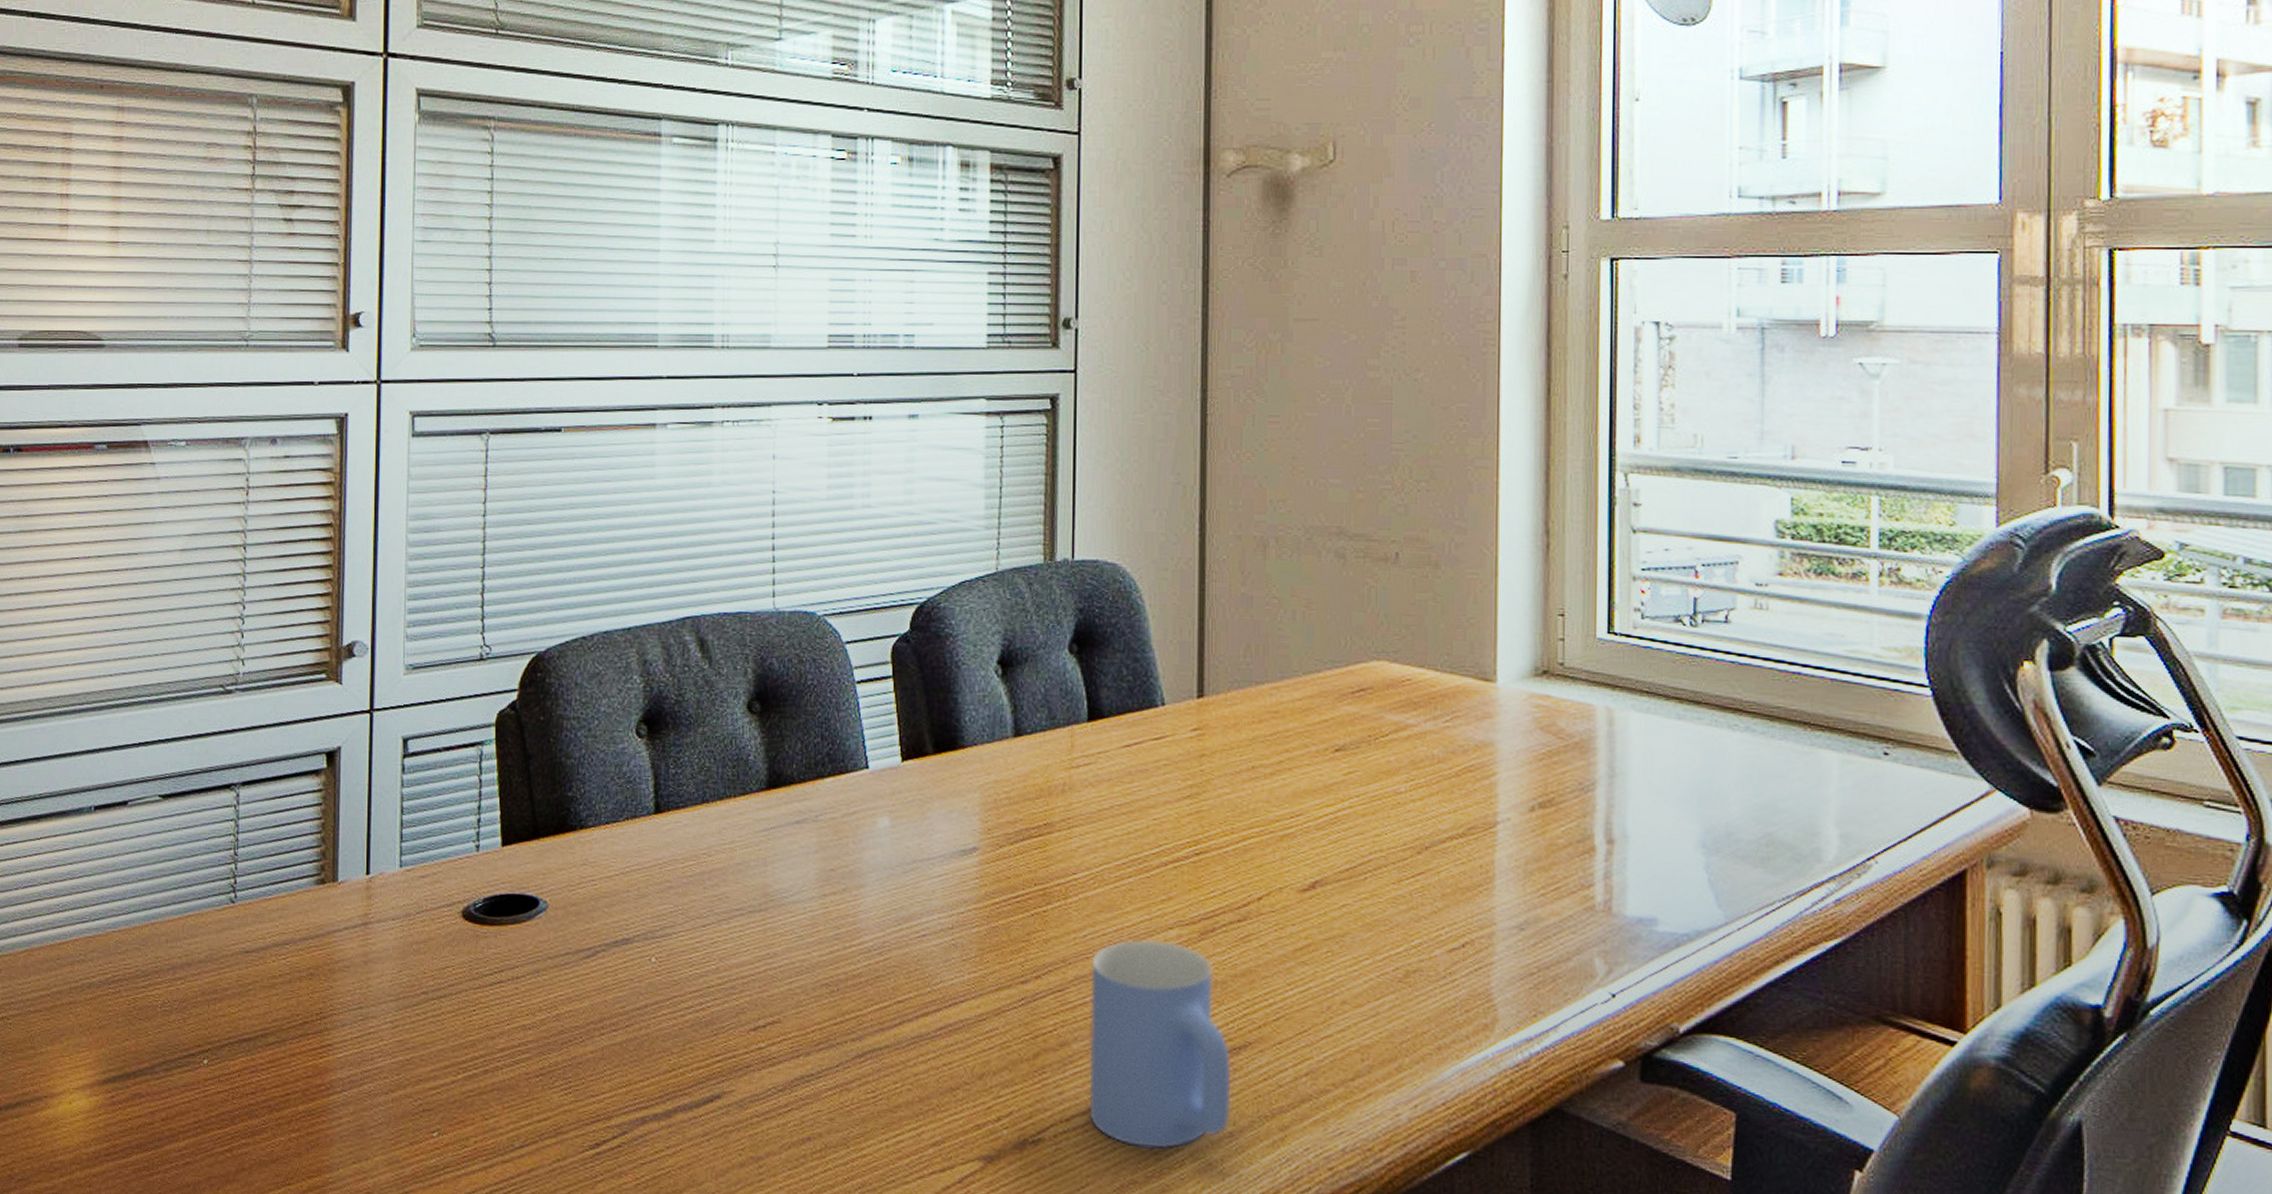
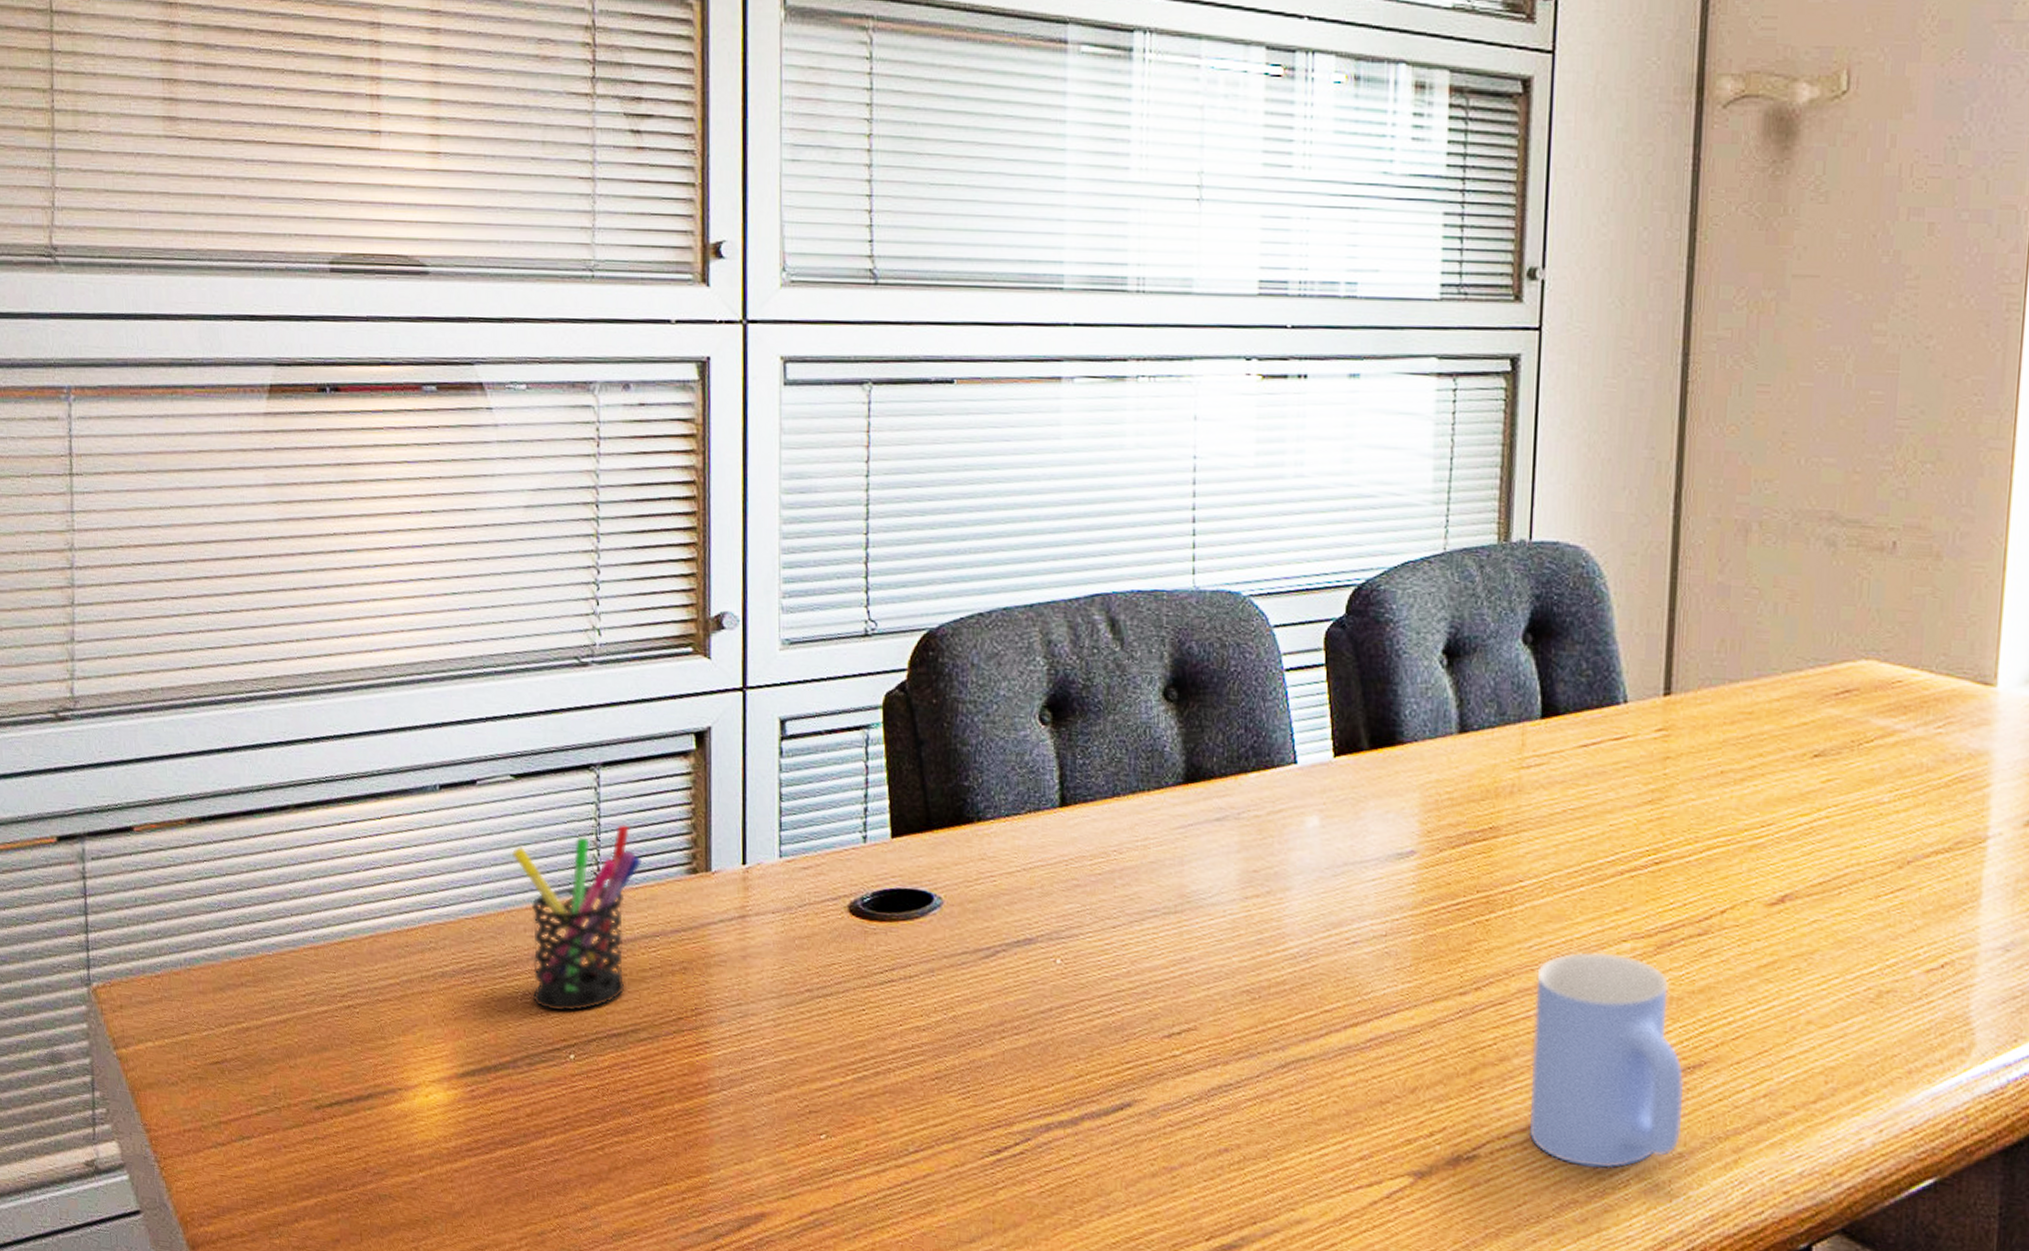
pen holder: none [158,839,275,1019] -> present [512,824,642,1012]

